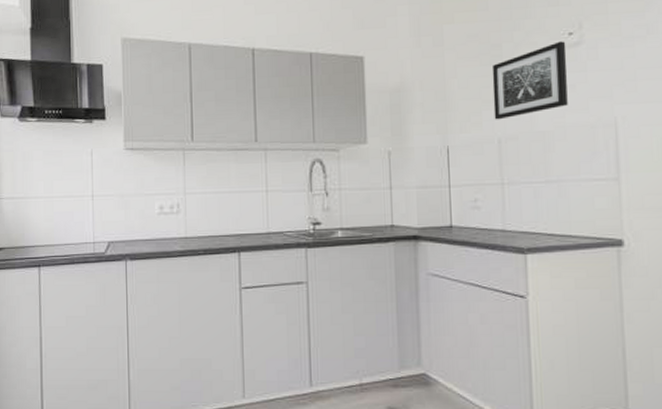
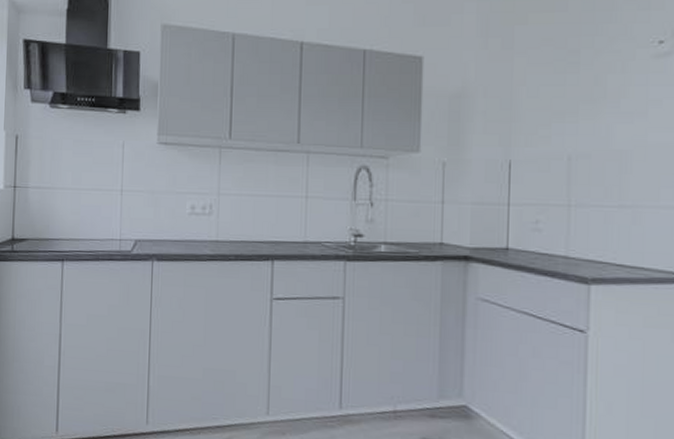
wall art: present [491,41,568,120] -> none [565,50,655,134]

